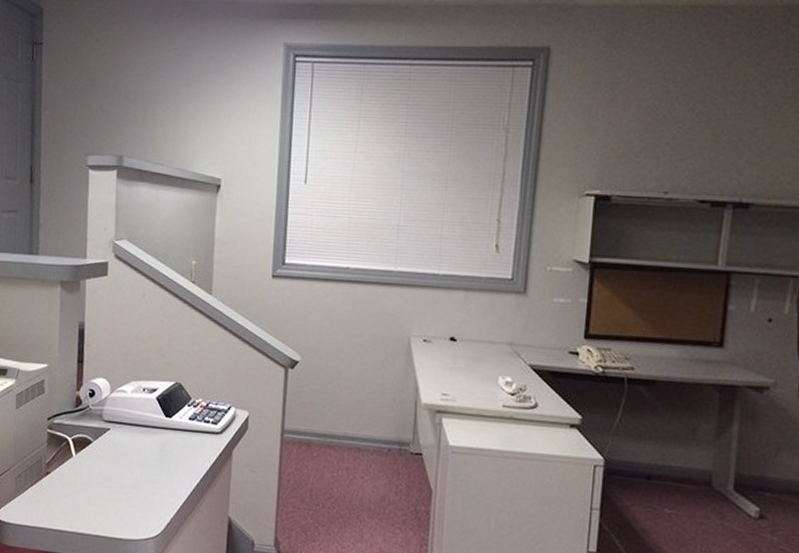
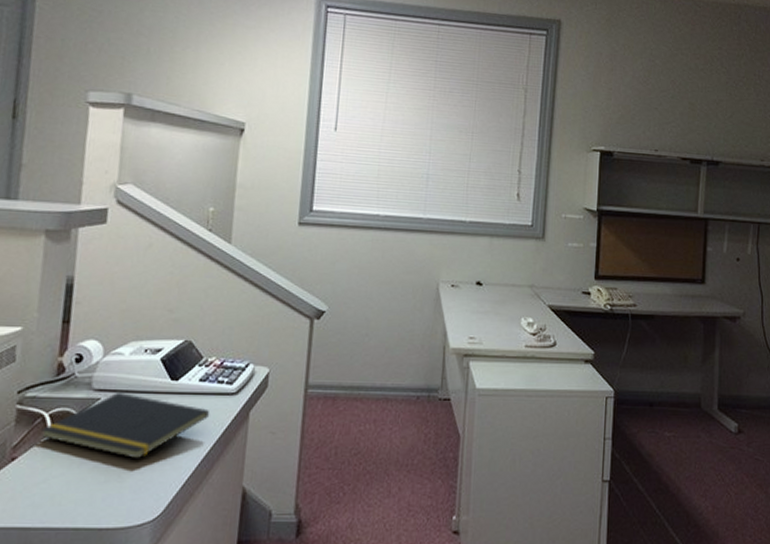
notepad: none [66,425,199,484] -> present [41,393,210,459]

